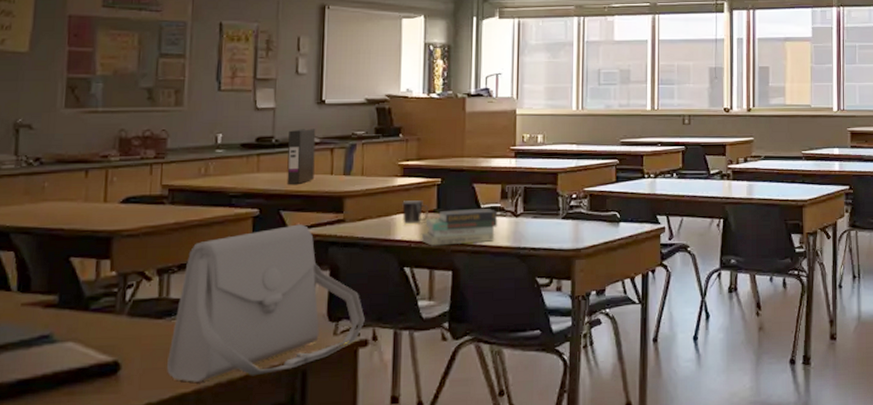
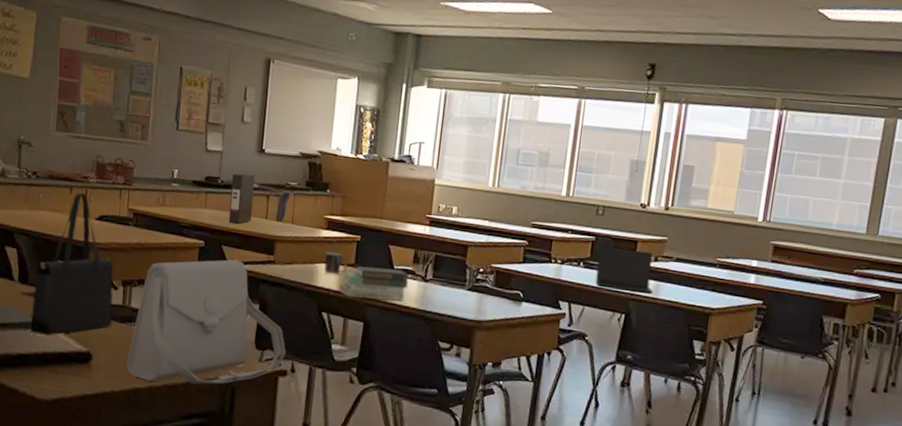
tote bag: none [34,174,146,352] -> present [29,192,114,337]
laptop: none [690,154,748,196] -> present [595,246,654,294]

